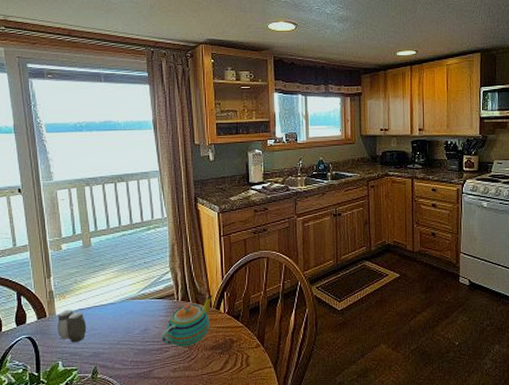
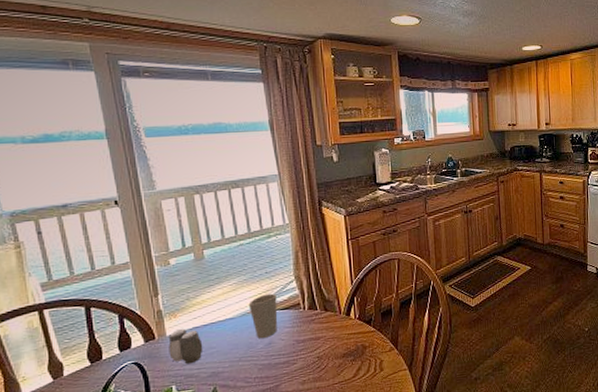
cup: none [128,283,154,325] -> present [248,293,278,339]
teapot: present [160,294,213,347] -> none [286,300,342,358]

